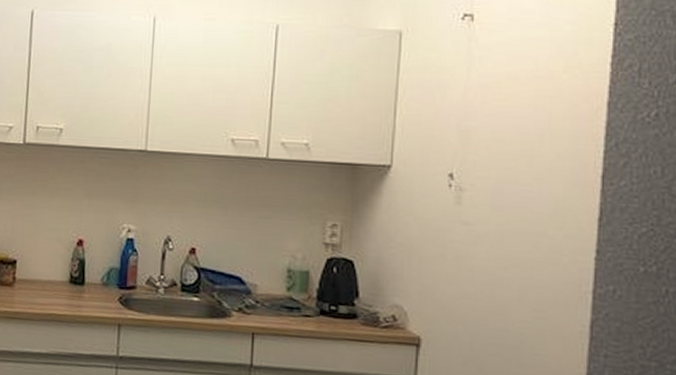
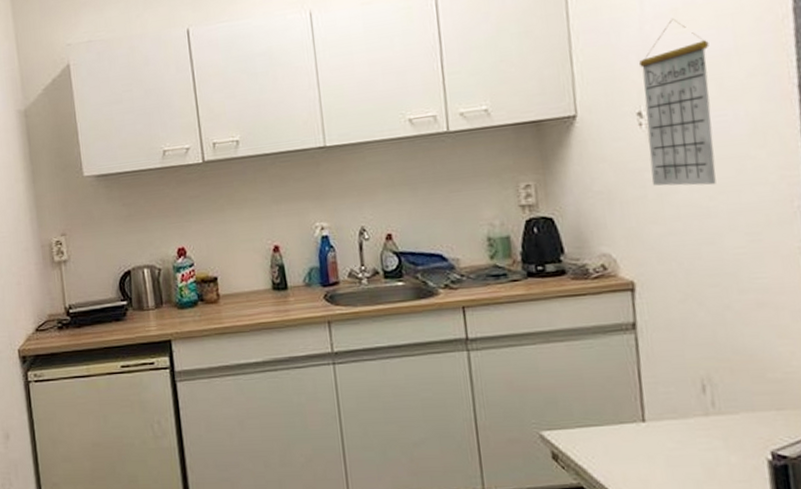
calendar: none [452,91,526,257] -> present [638,19,716,186]

